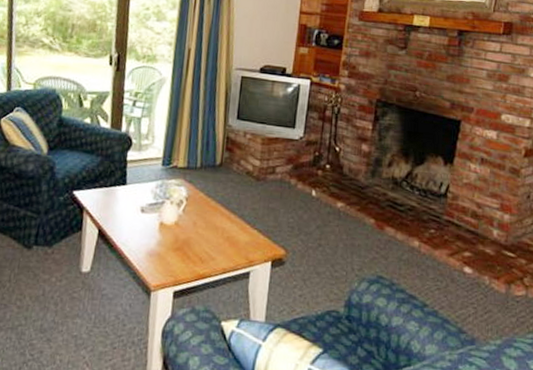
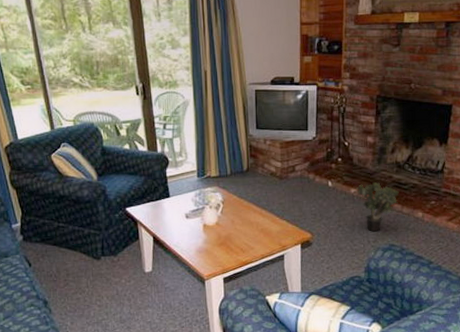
potted plant: none [344,198,394,258] -> present [356,182,399,232]

